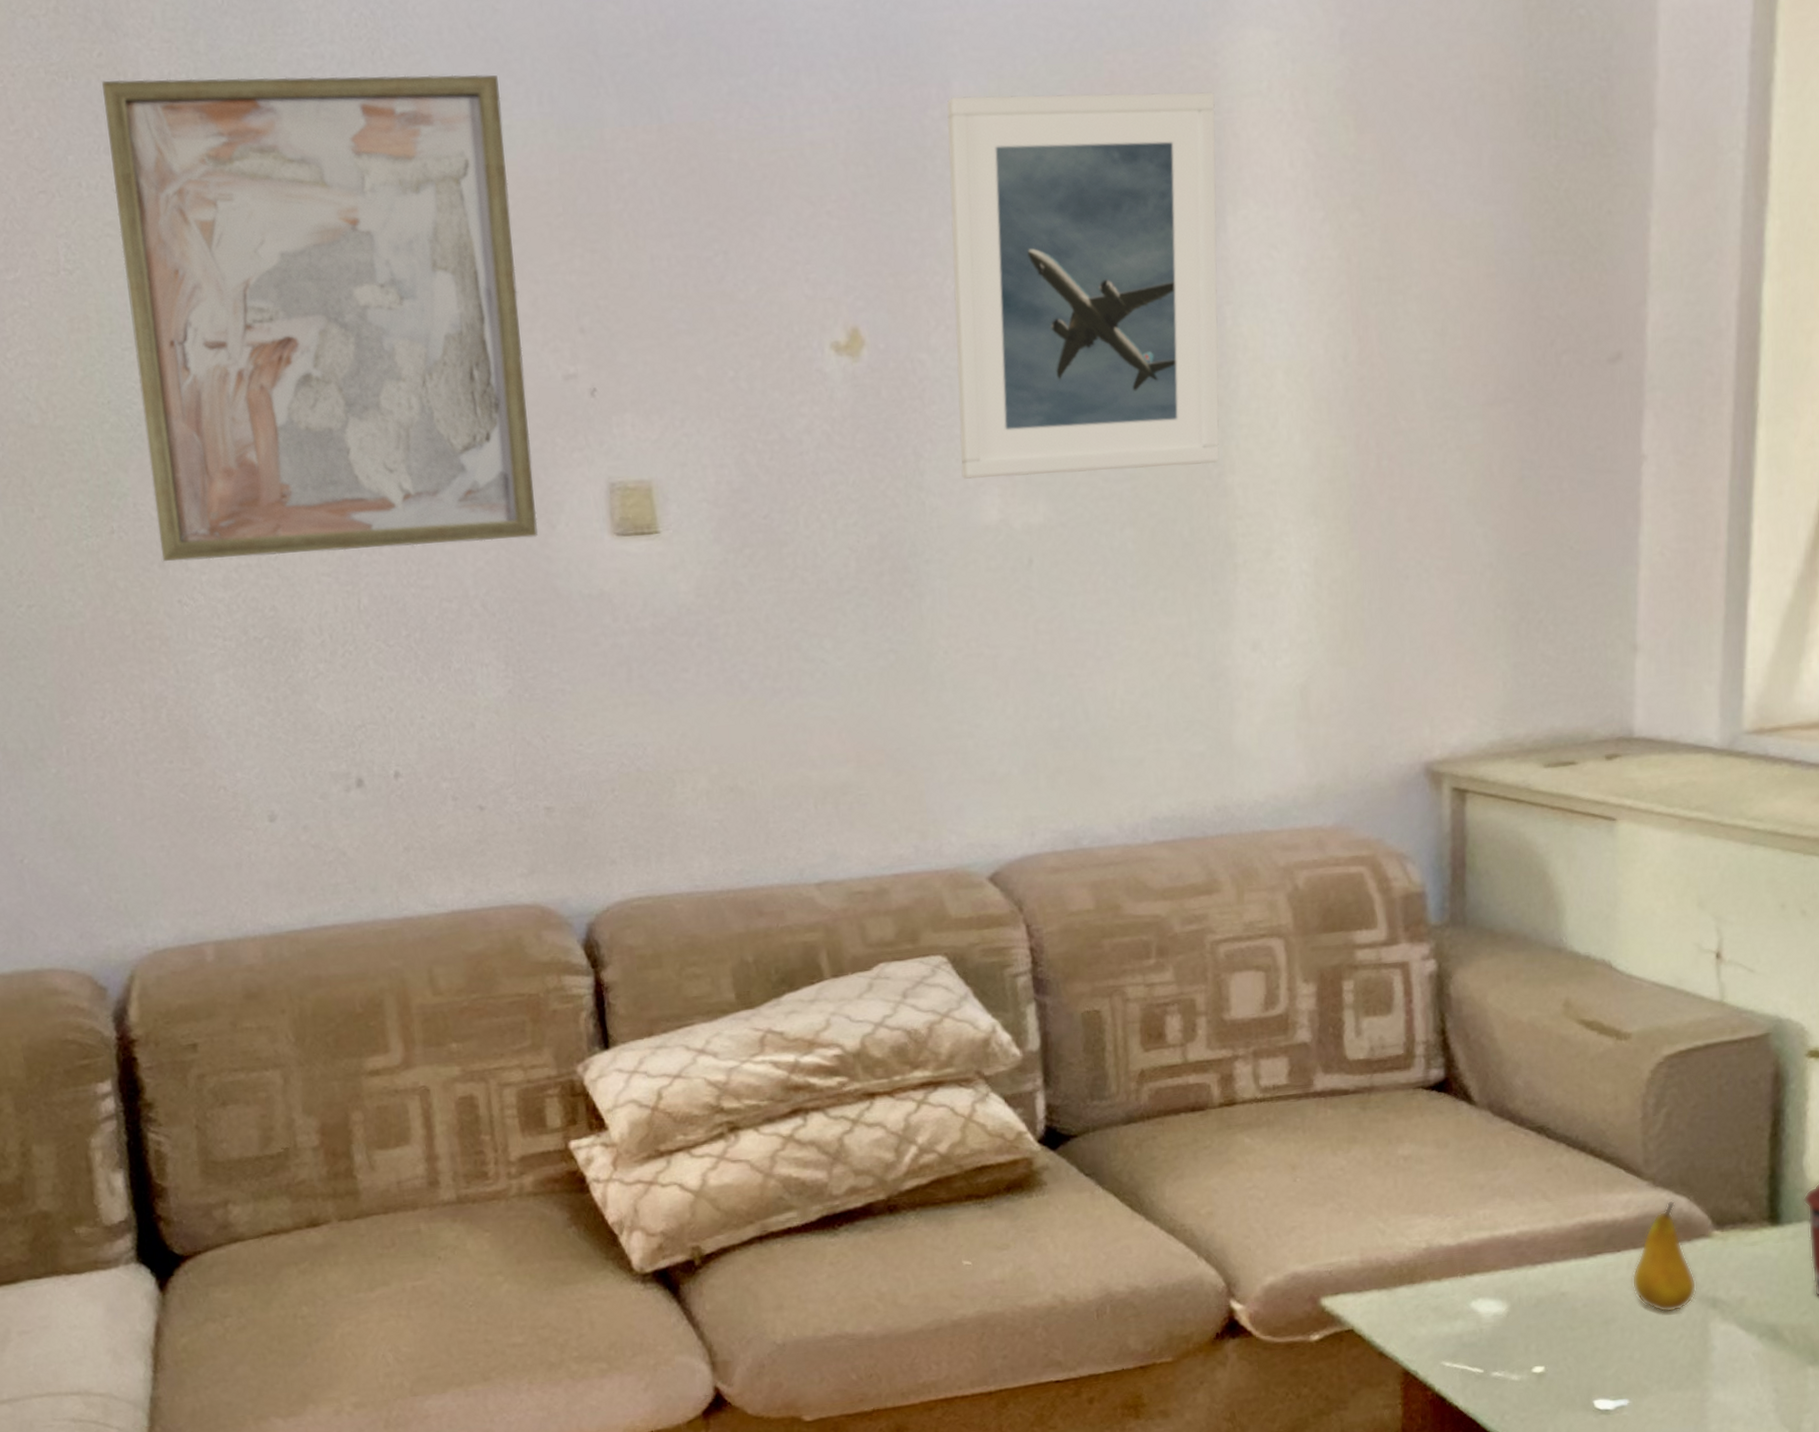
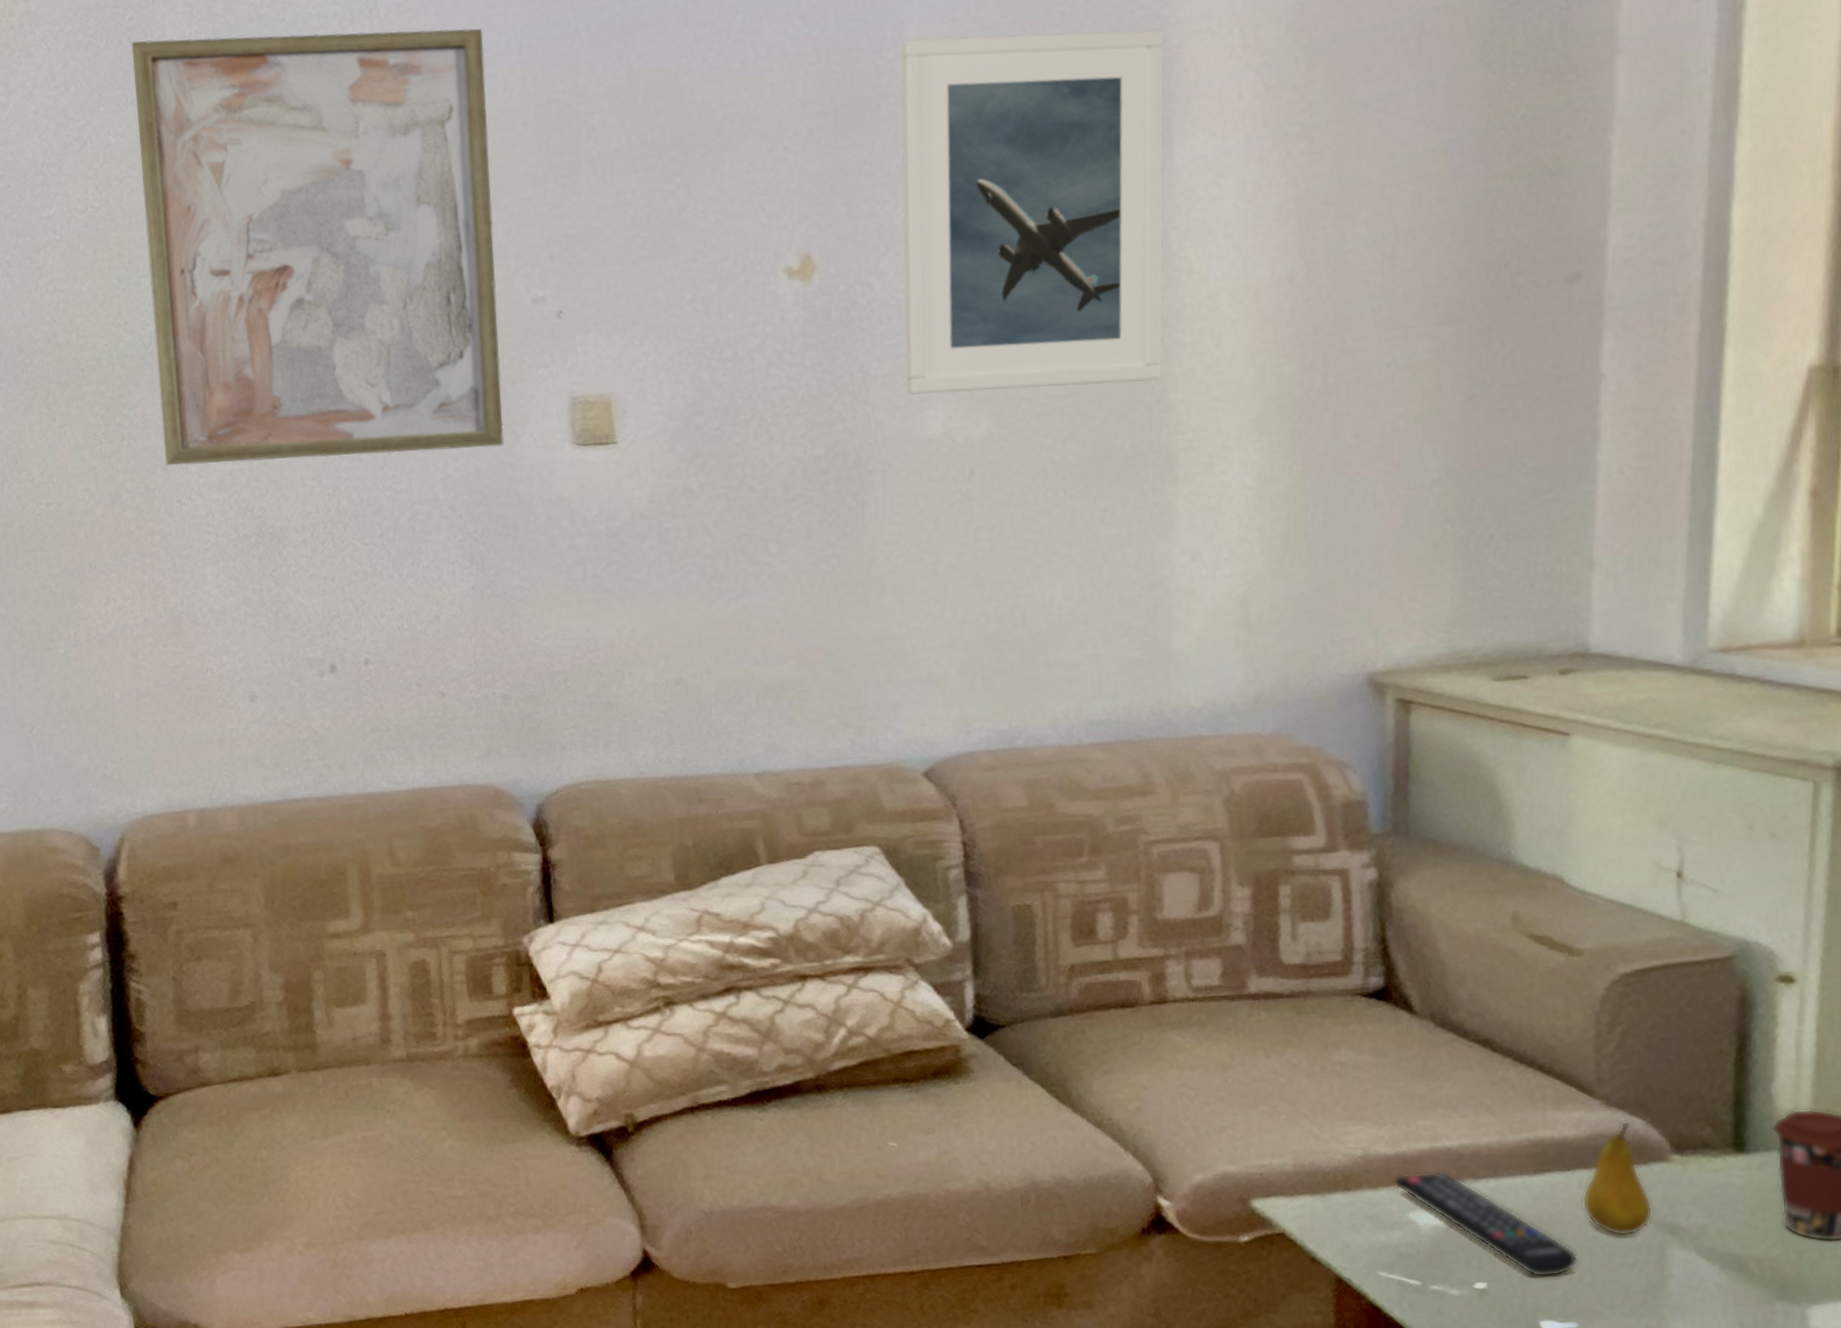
remote control: none [1455,1259,1628,1358] -> present [1393,1171,1578,1277]

